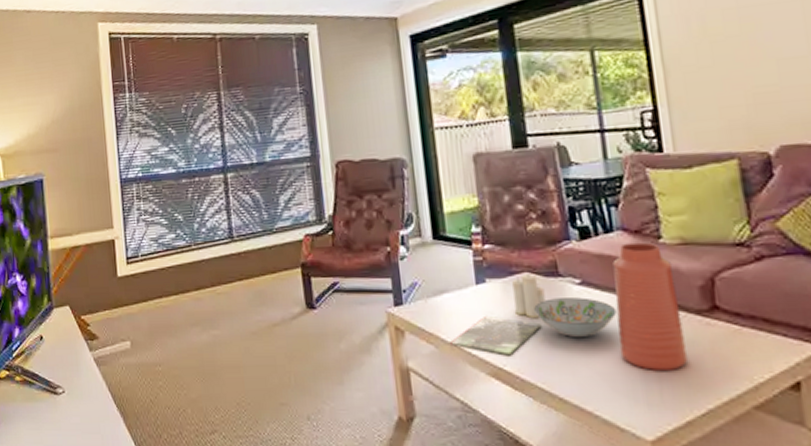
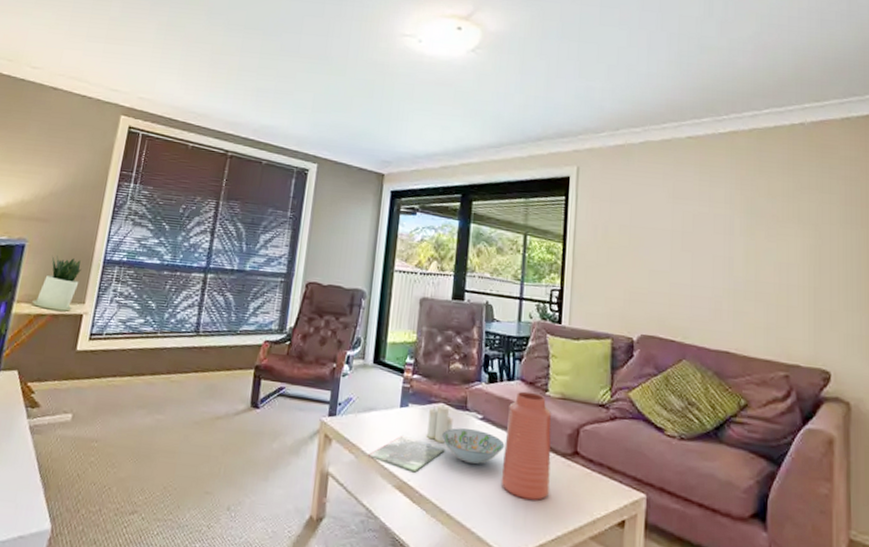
planter: none [63,184,104,241] -> present [31,255,82,312]

